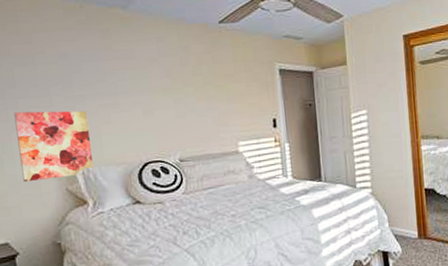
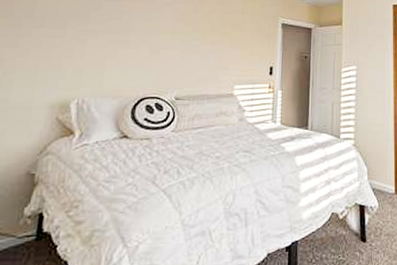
wall art: present [14,110,93,182] -> none [15,39,97,108]

